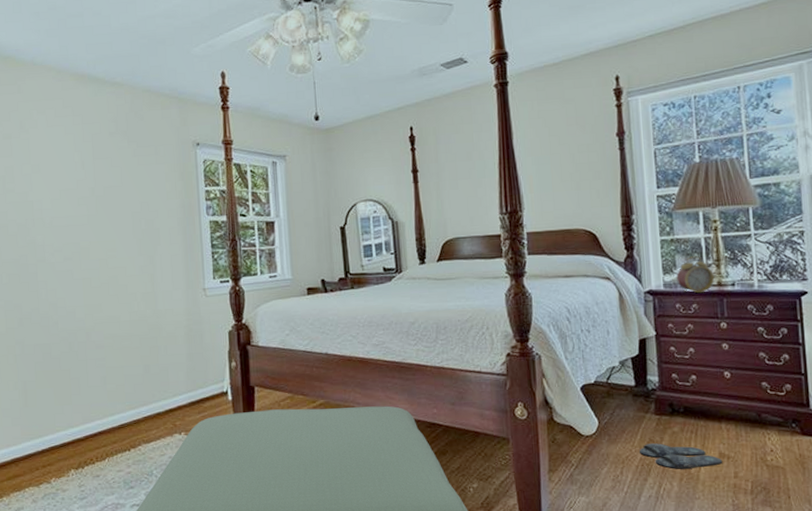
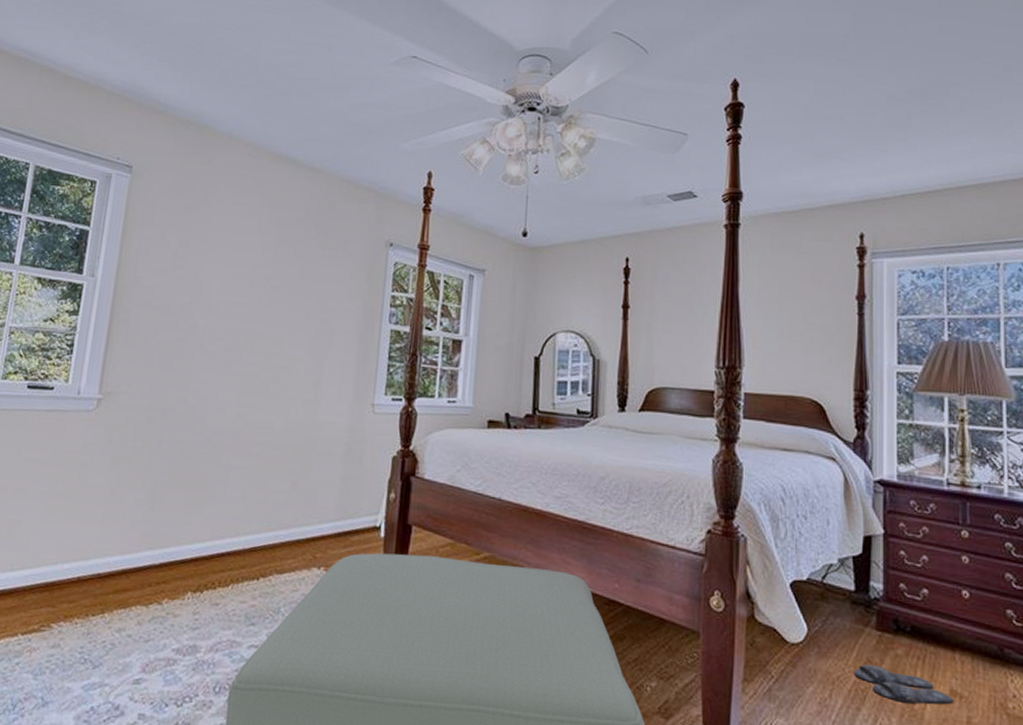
alarm clock: present [676,256,715,293] -> none [913,447,958,491]

